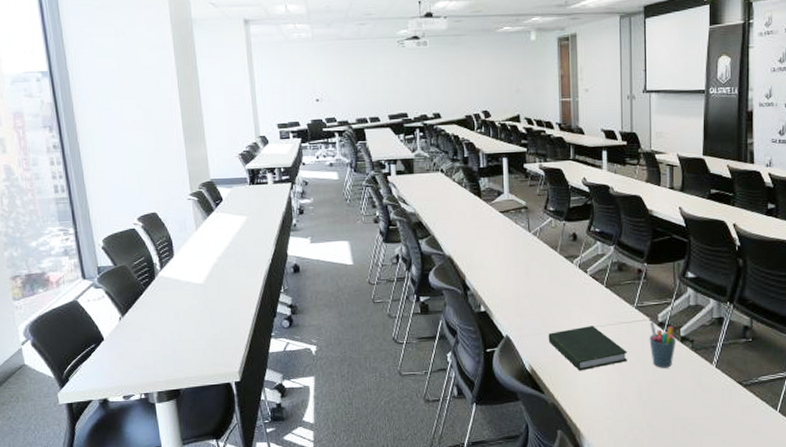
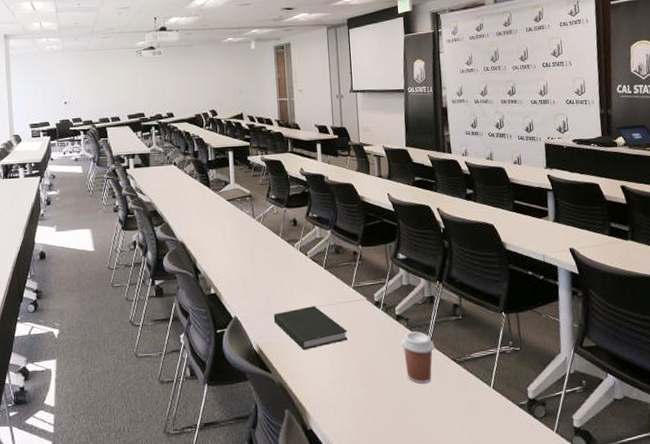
pen holder: present [649,321,677,368] -> none [367,301,393,346]
coffee cup: none [684,353,721,406] -> present [401,331,435,384]

